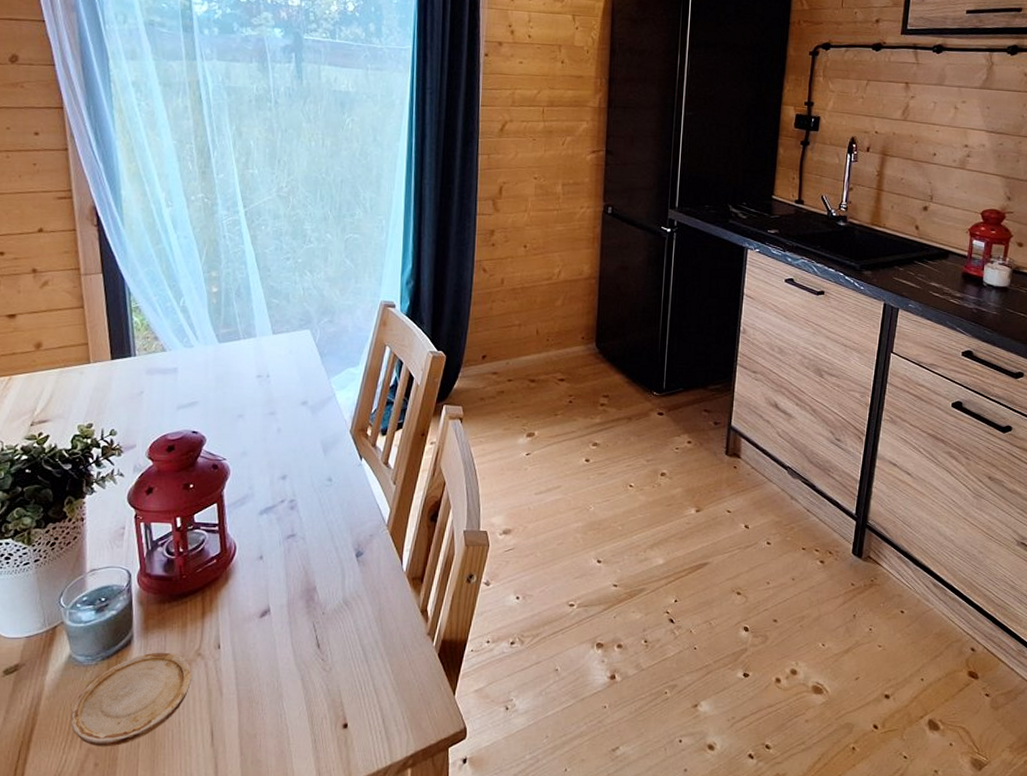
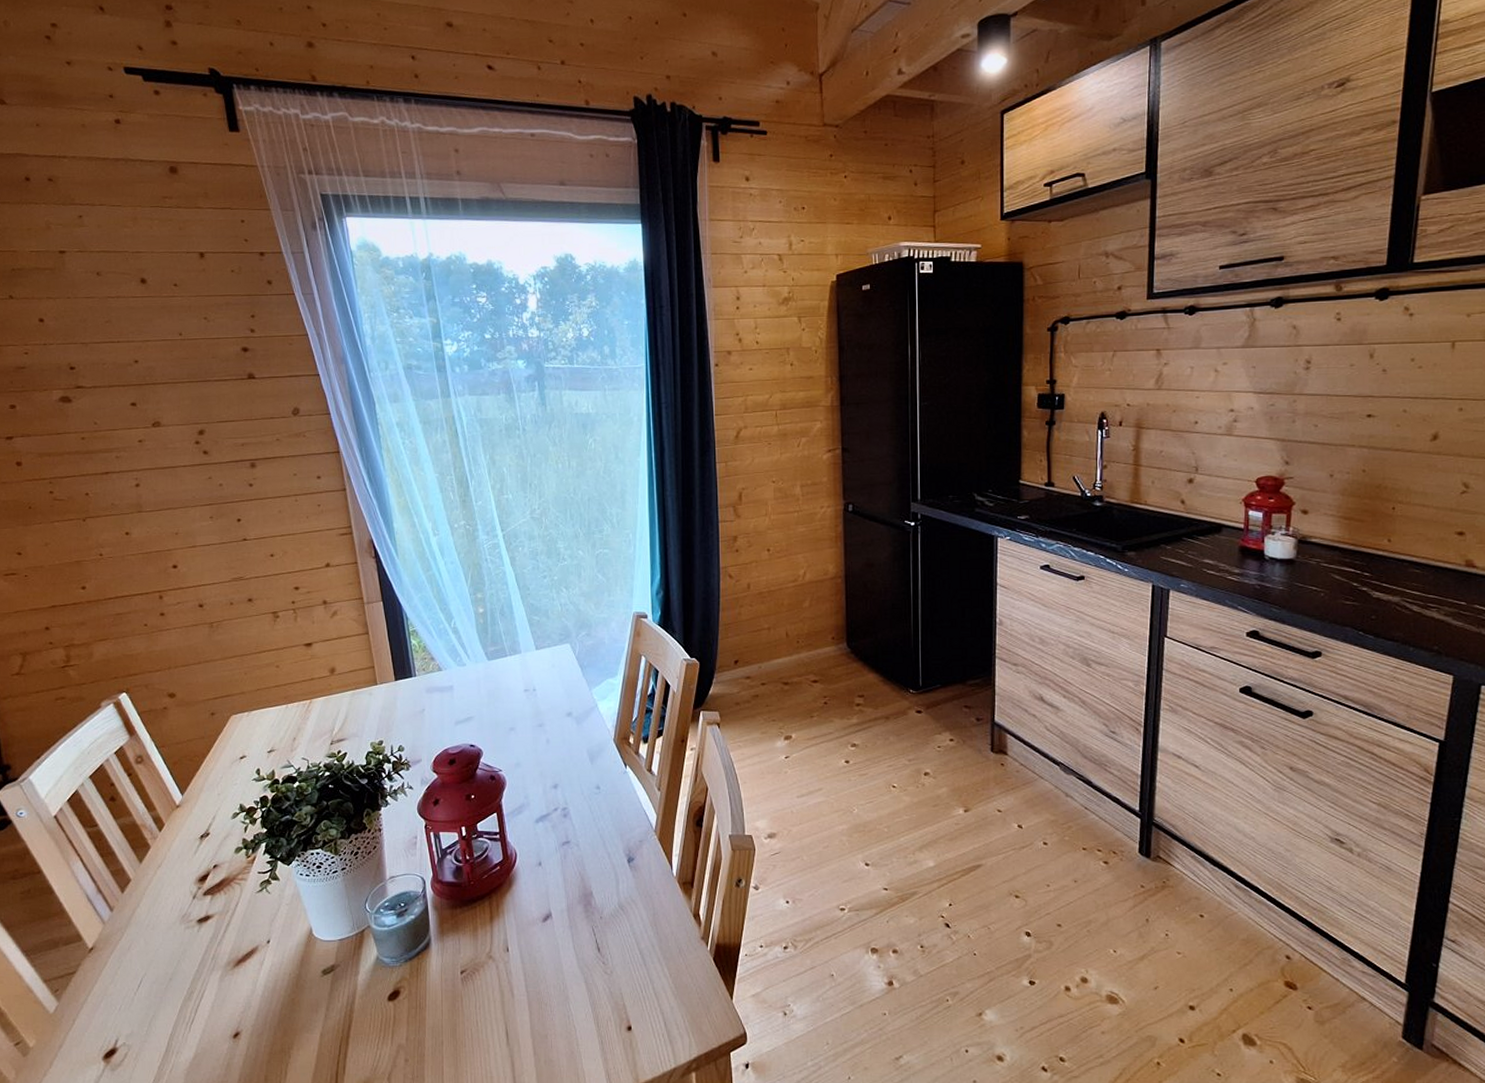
wood slice: present [71,652,192,747] -> none [382,954,485,1044]

